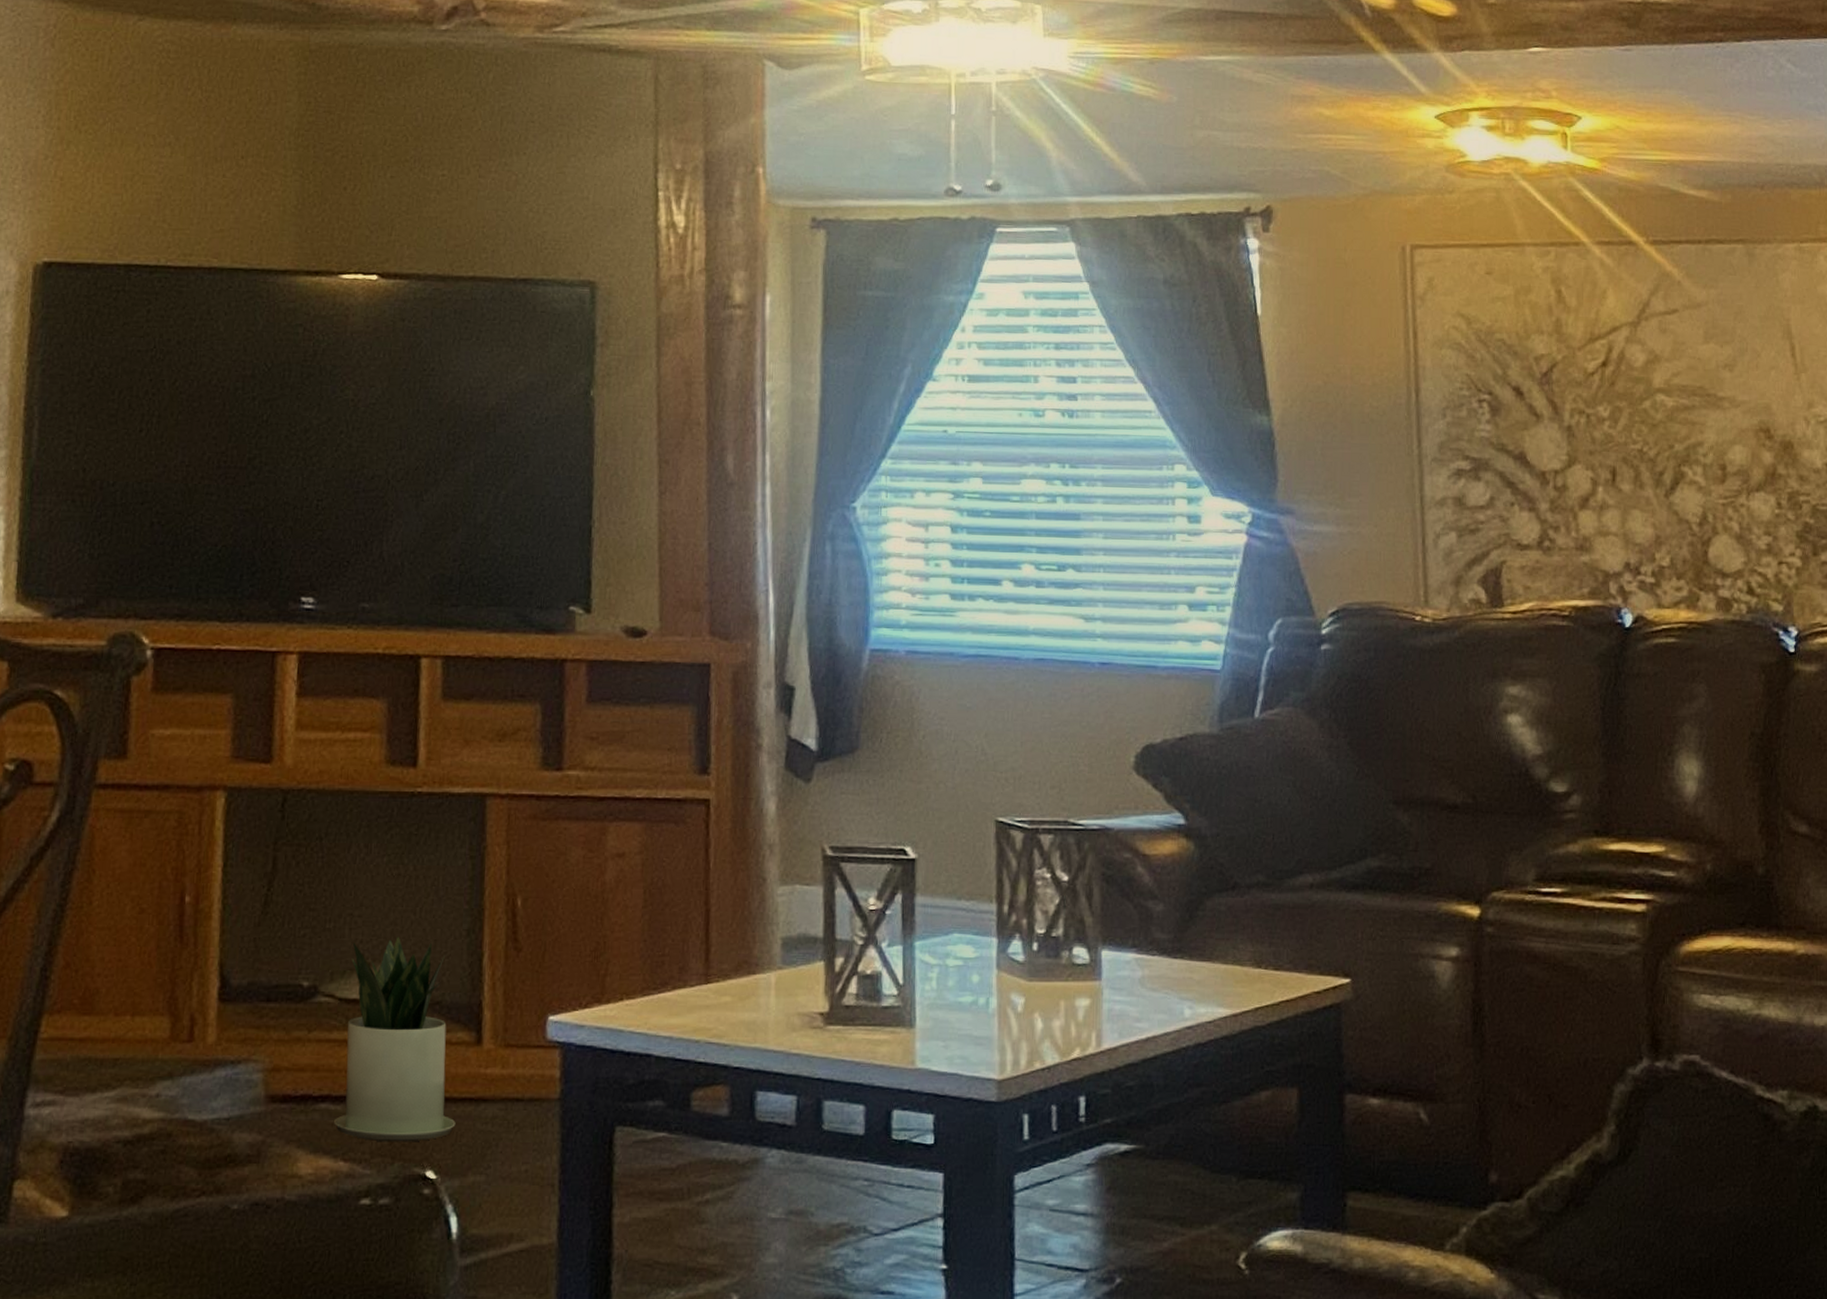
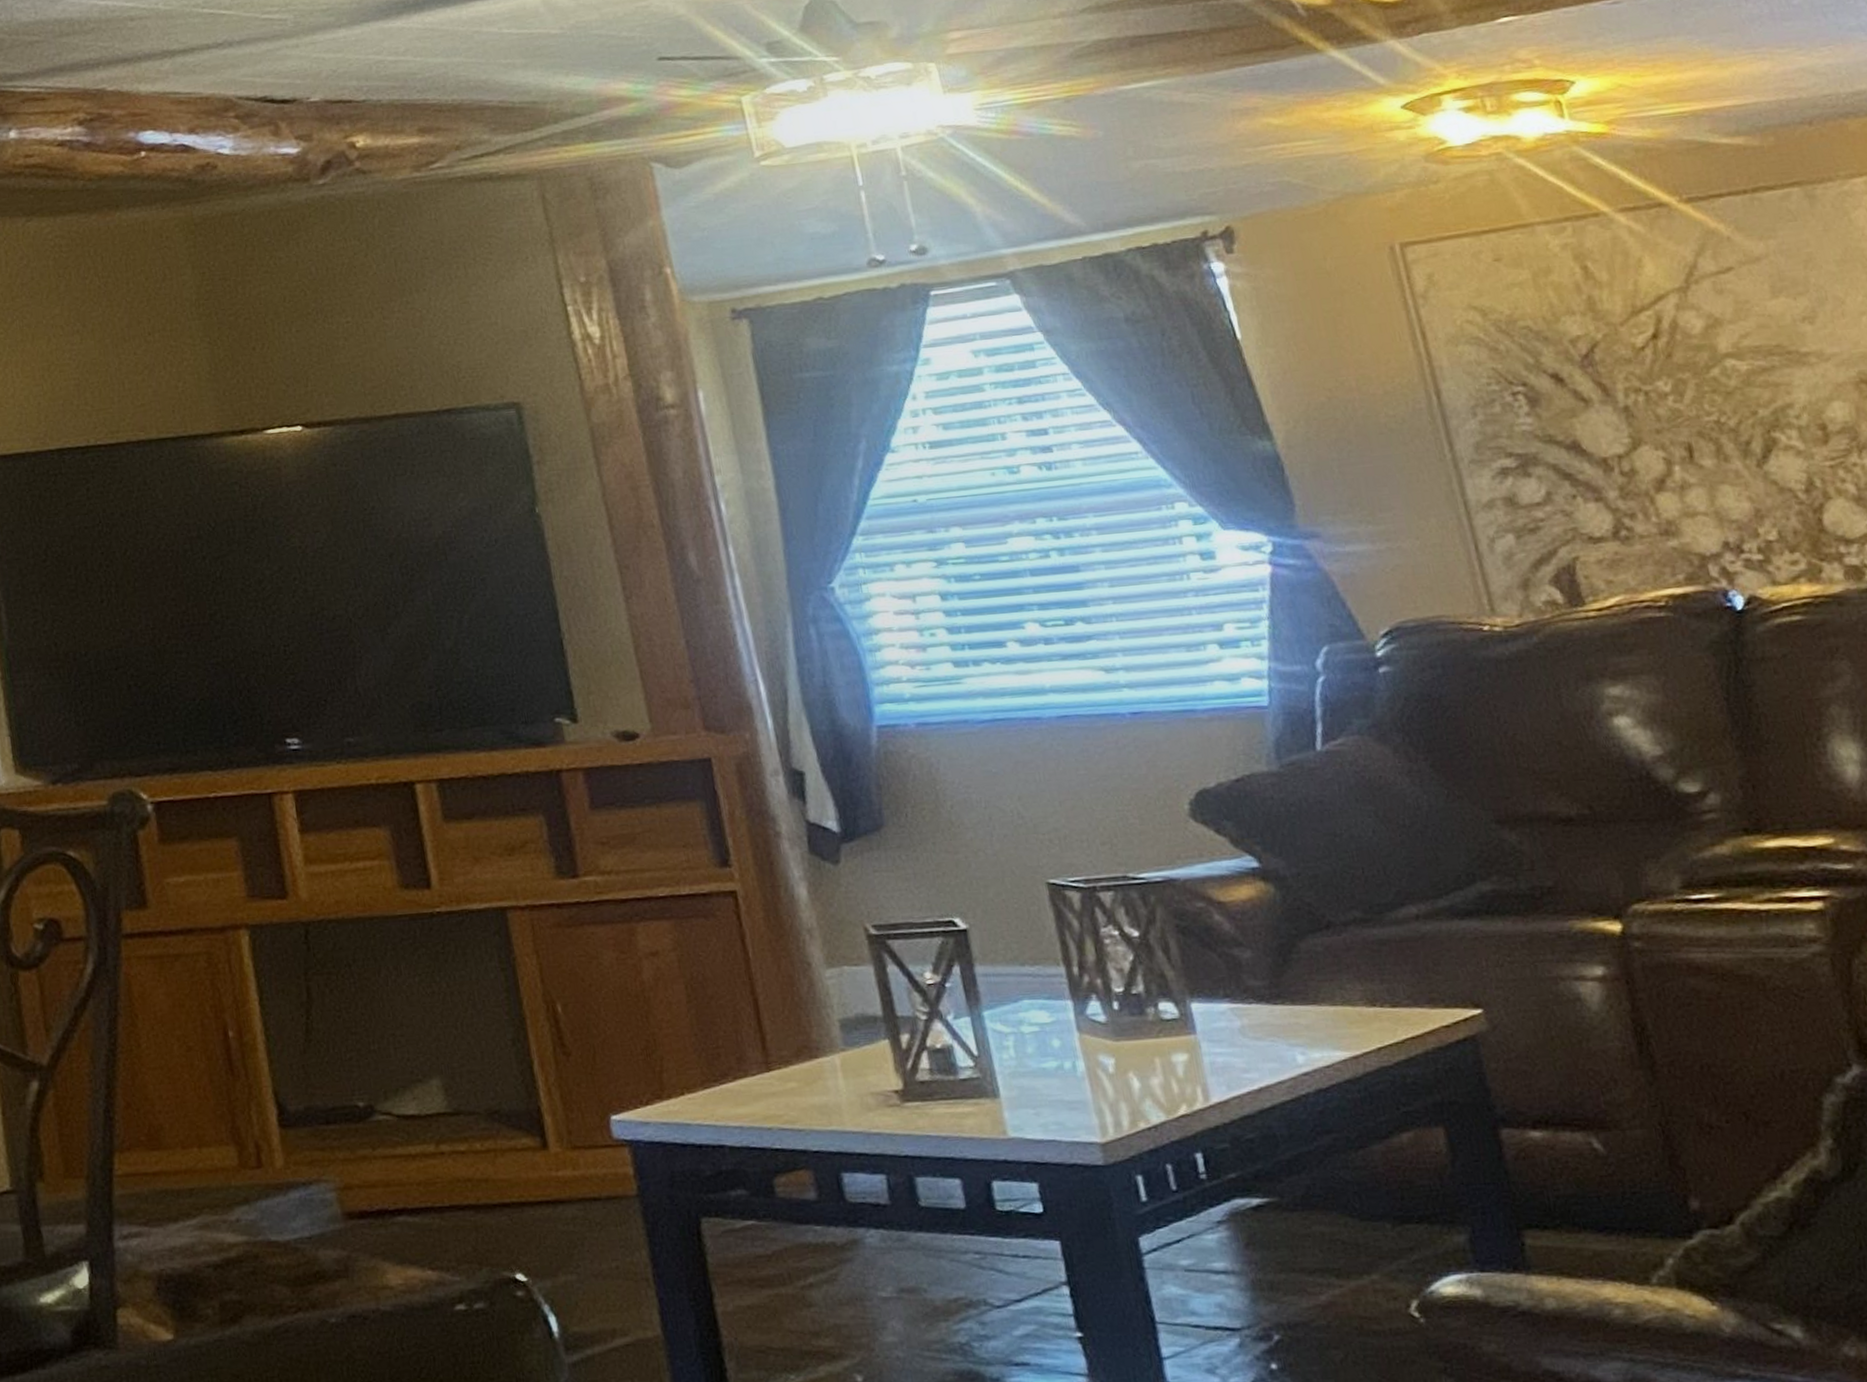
planter: present [334,936,456,1142] -> none [401,1051,537,1249]

